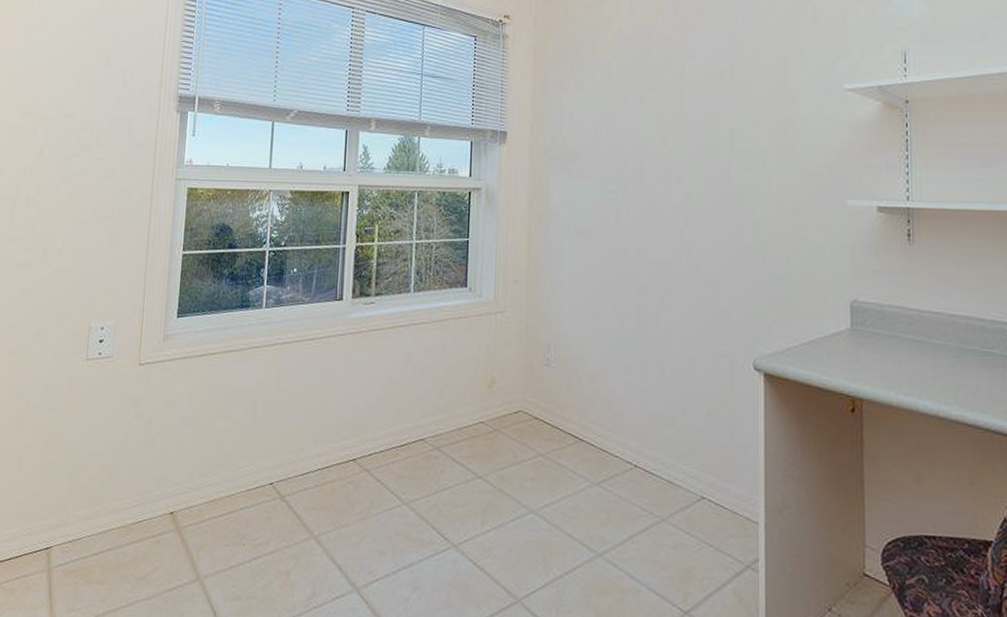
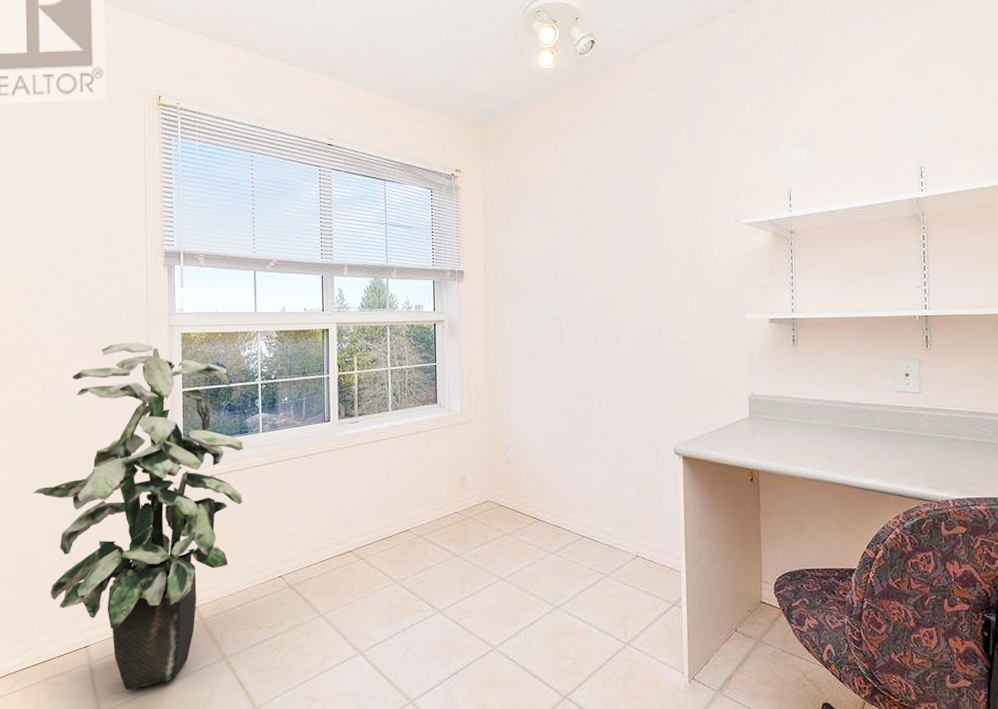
indoor plant: none [12,195,243,607] -> present [33,342,243,690]

